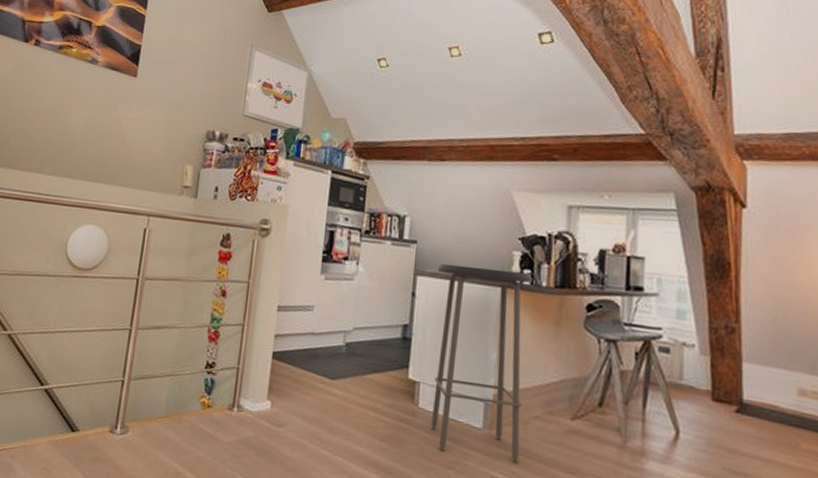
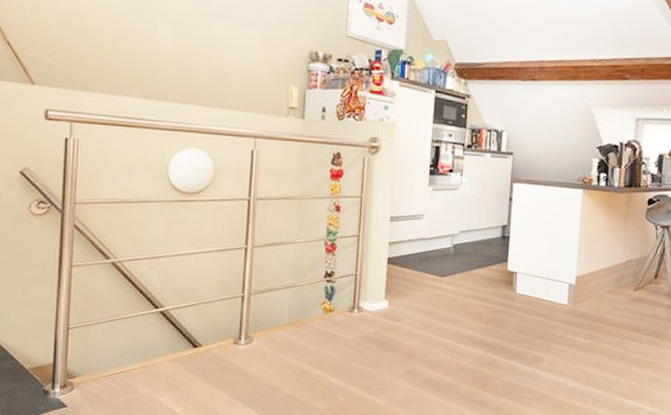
bar stool: present [430,263,532,463] -> none [526,171,607,328]

